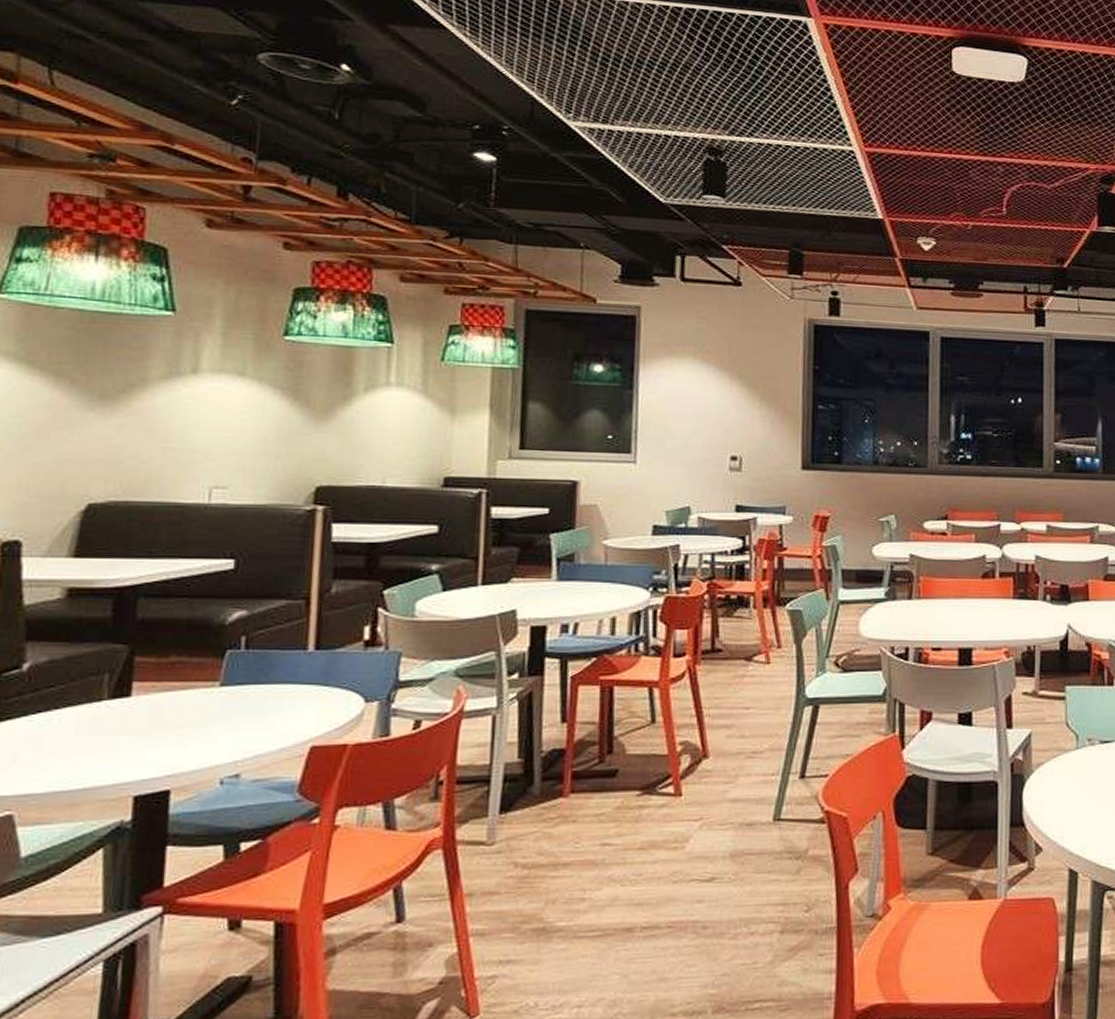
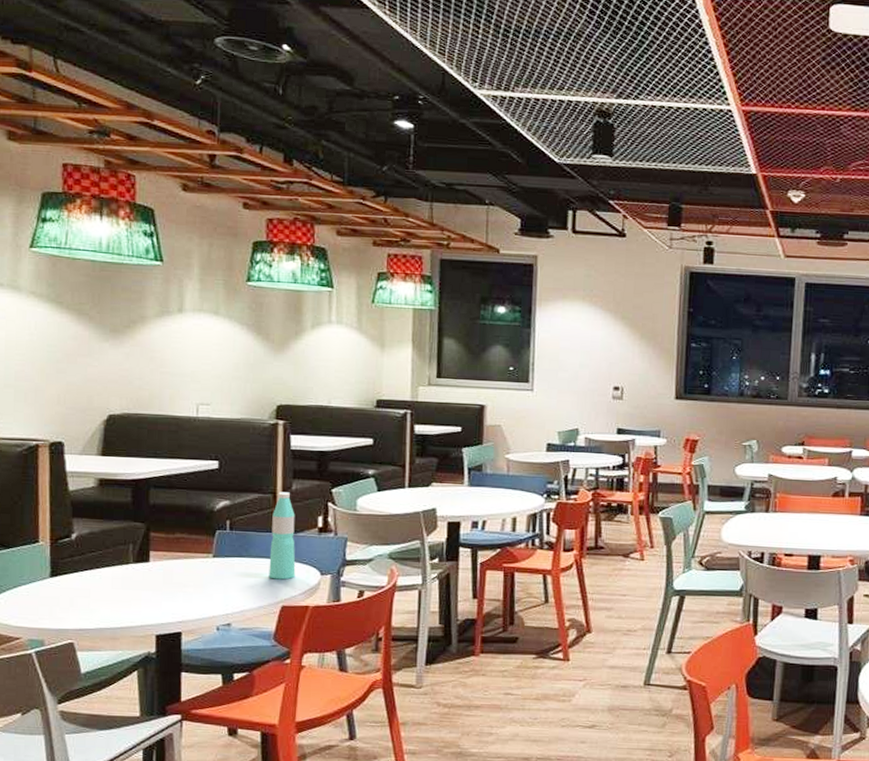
water bottle: none [295,596,334,711] -> present [269,492,296,580]

